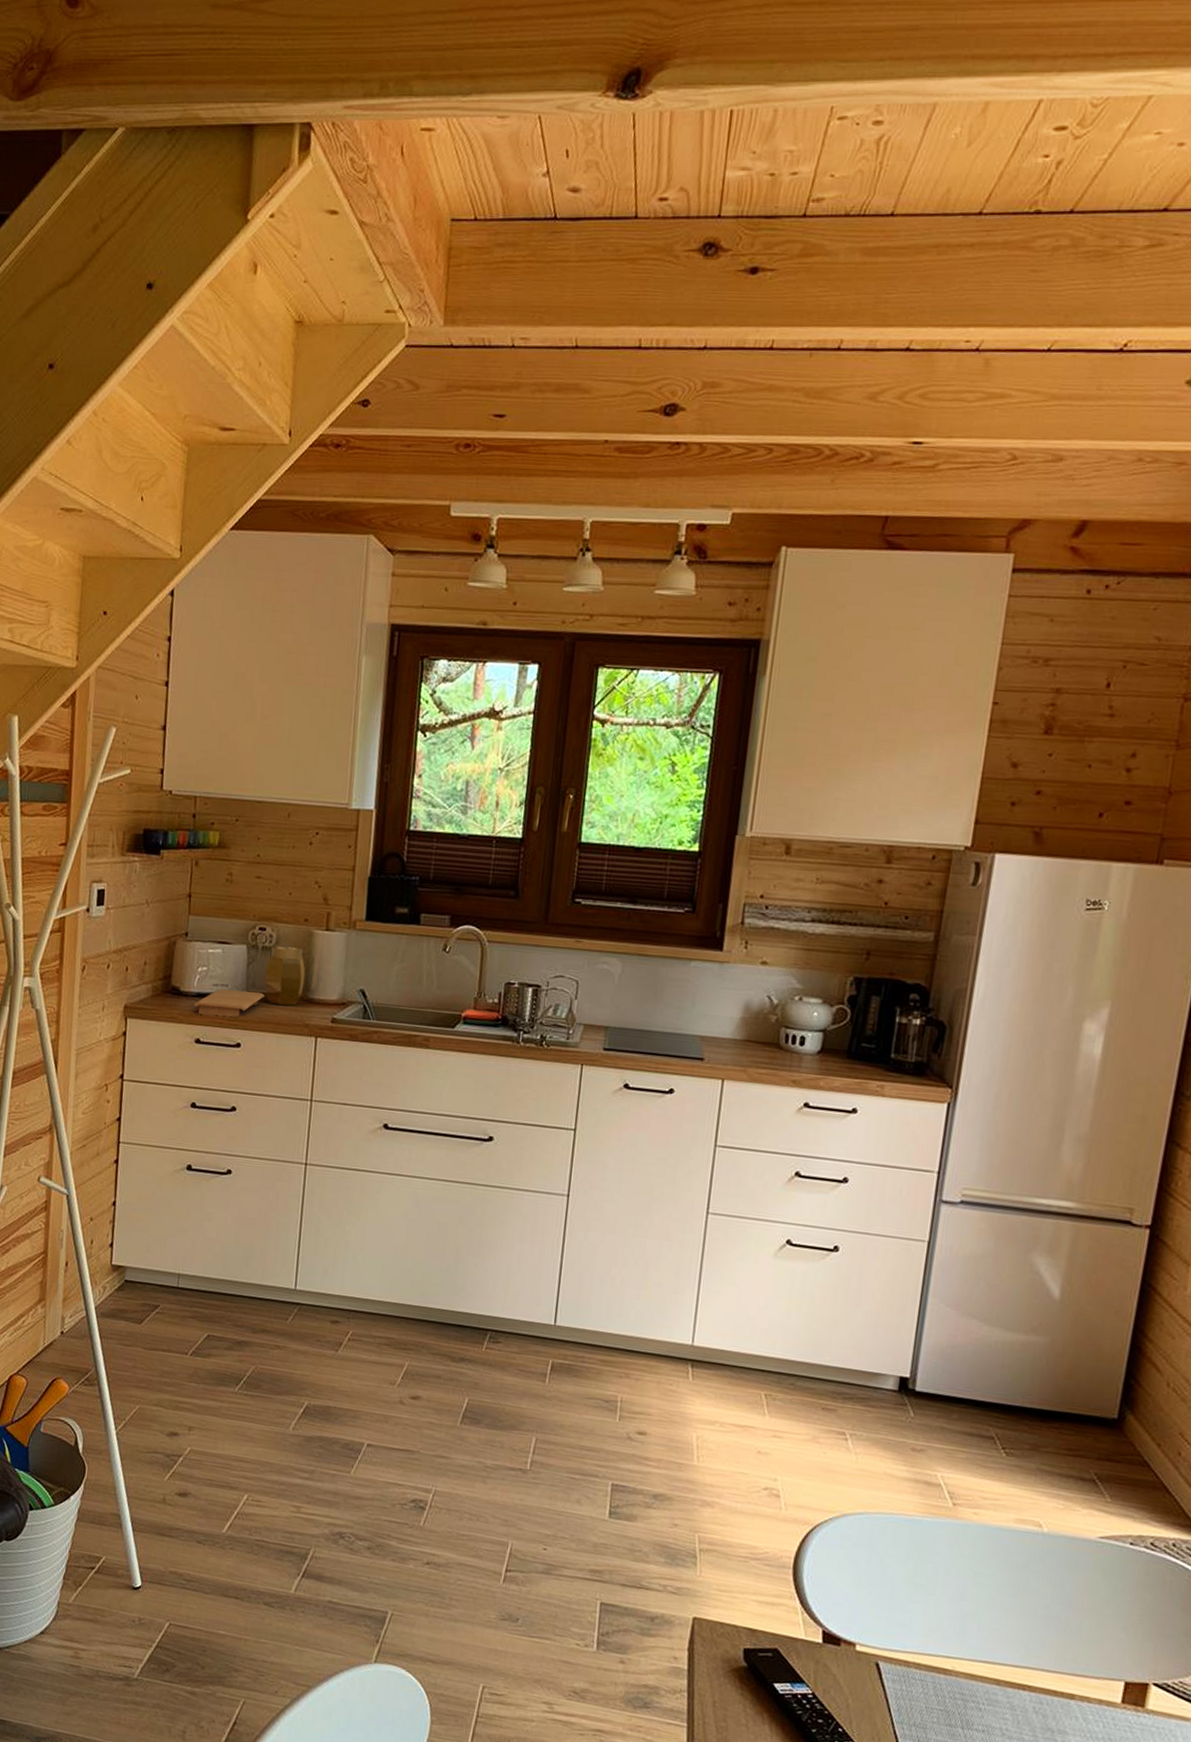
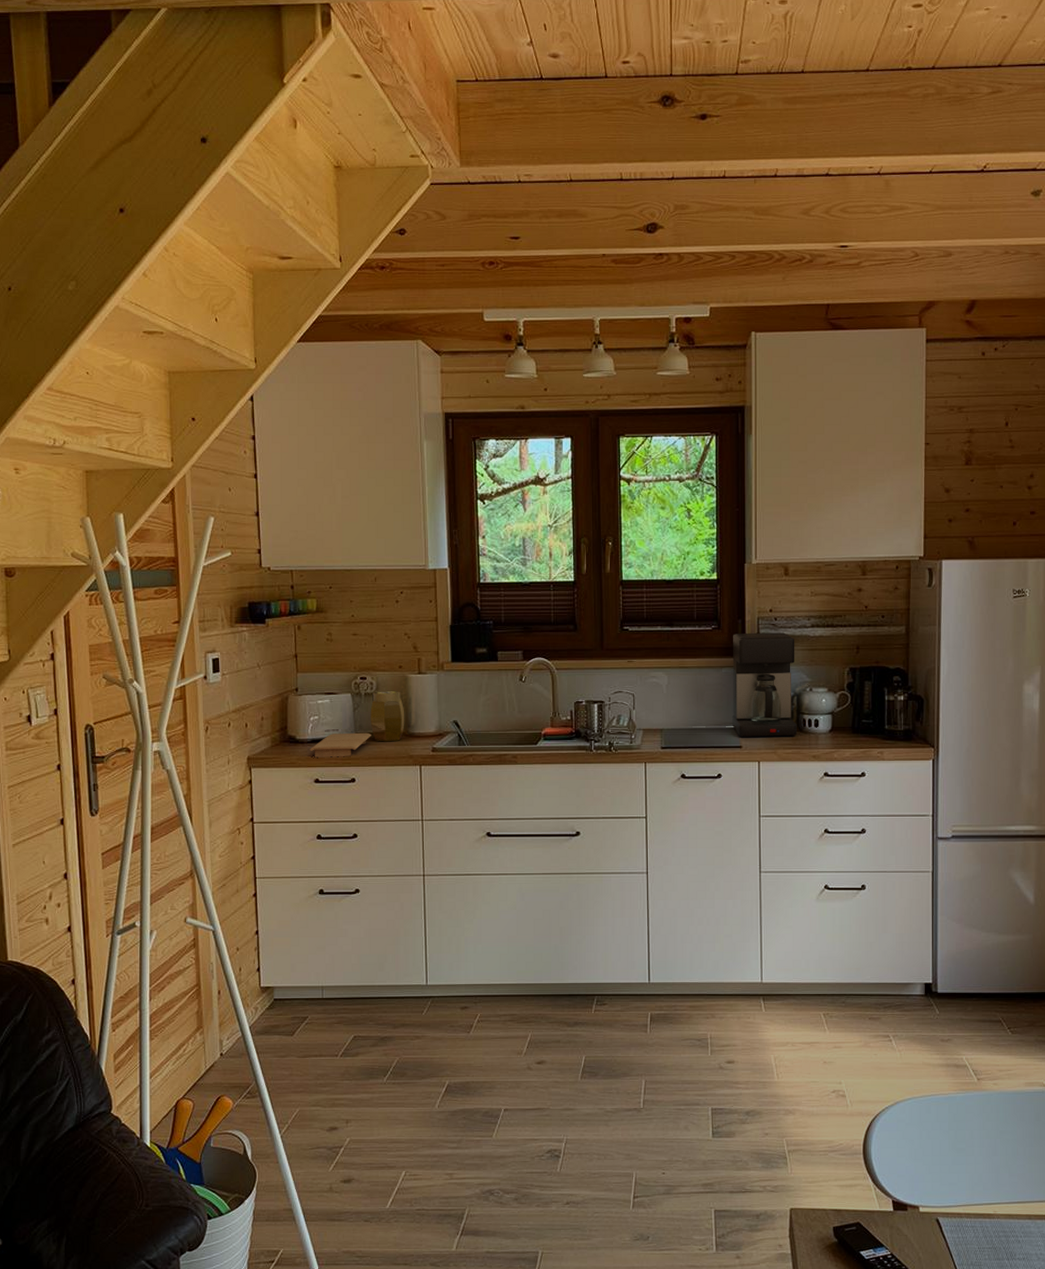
coffee maker: none [695,920,788,1054] -> present [732,632,797,737]

